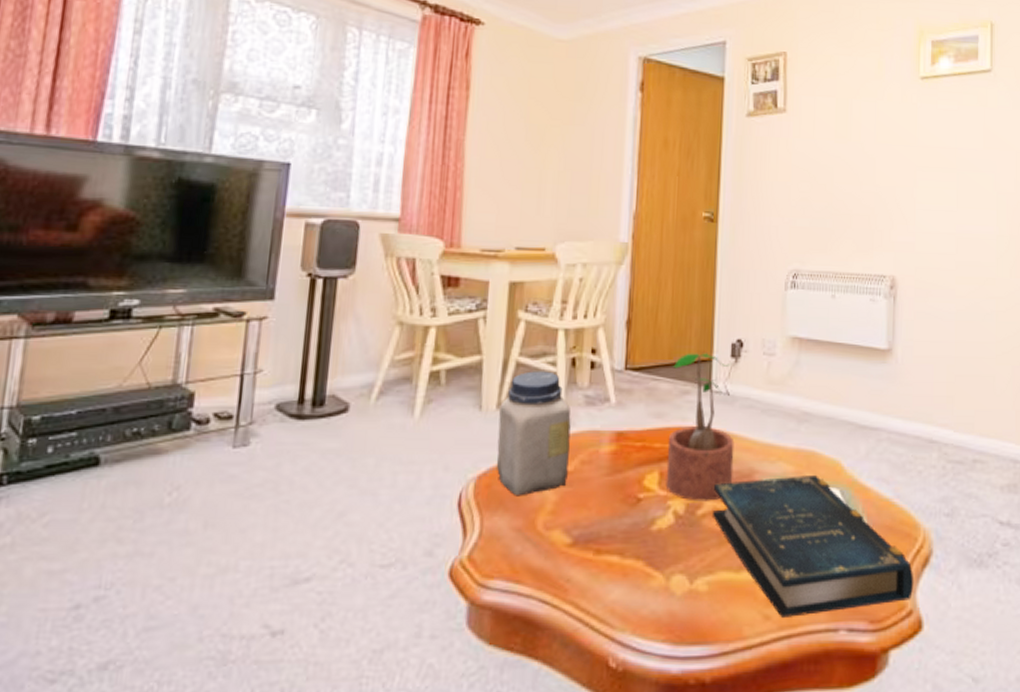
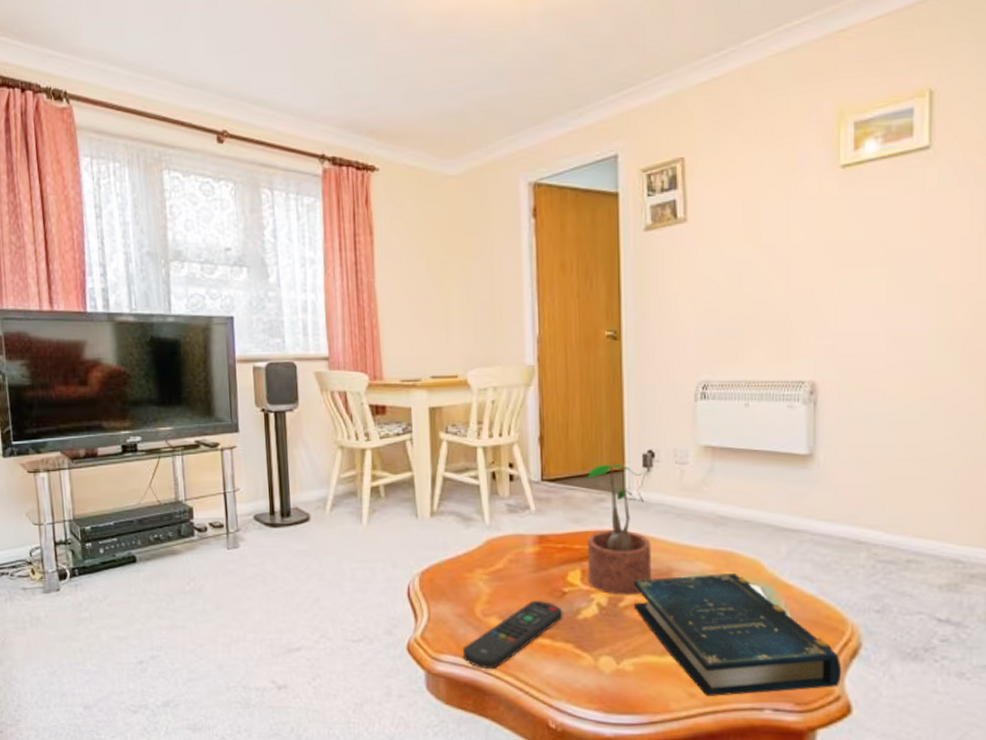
jar: present [496,371,571,497] -> none [433,484,499,589]
remote control: none [517,510,636,595] -> present [463,601,563,669]

